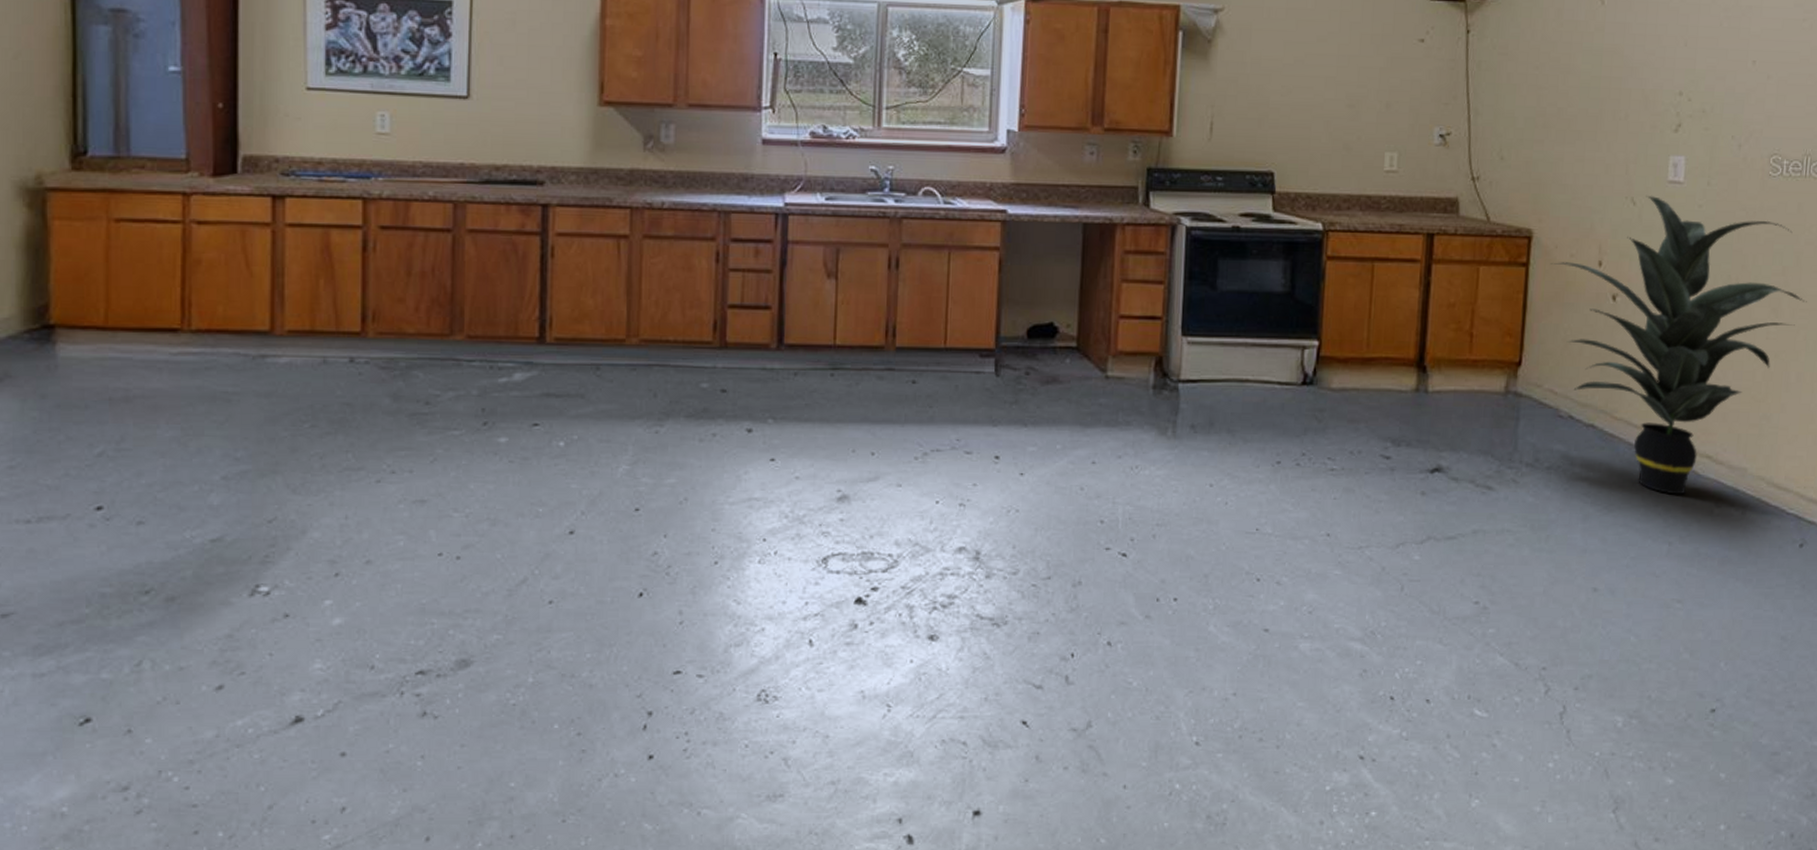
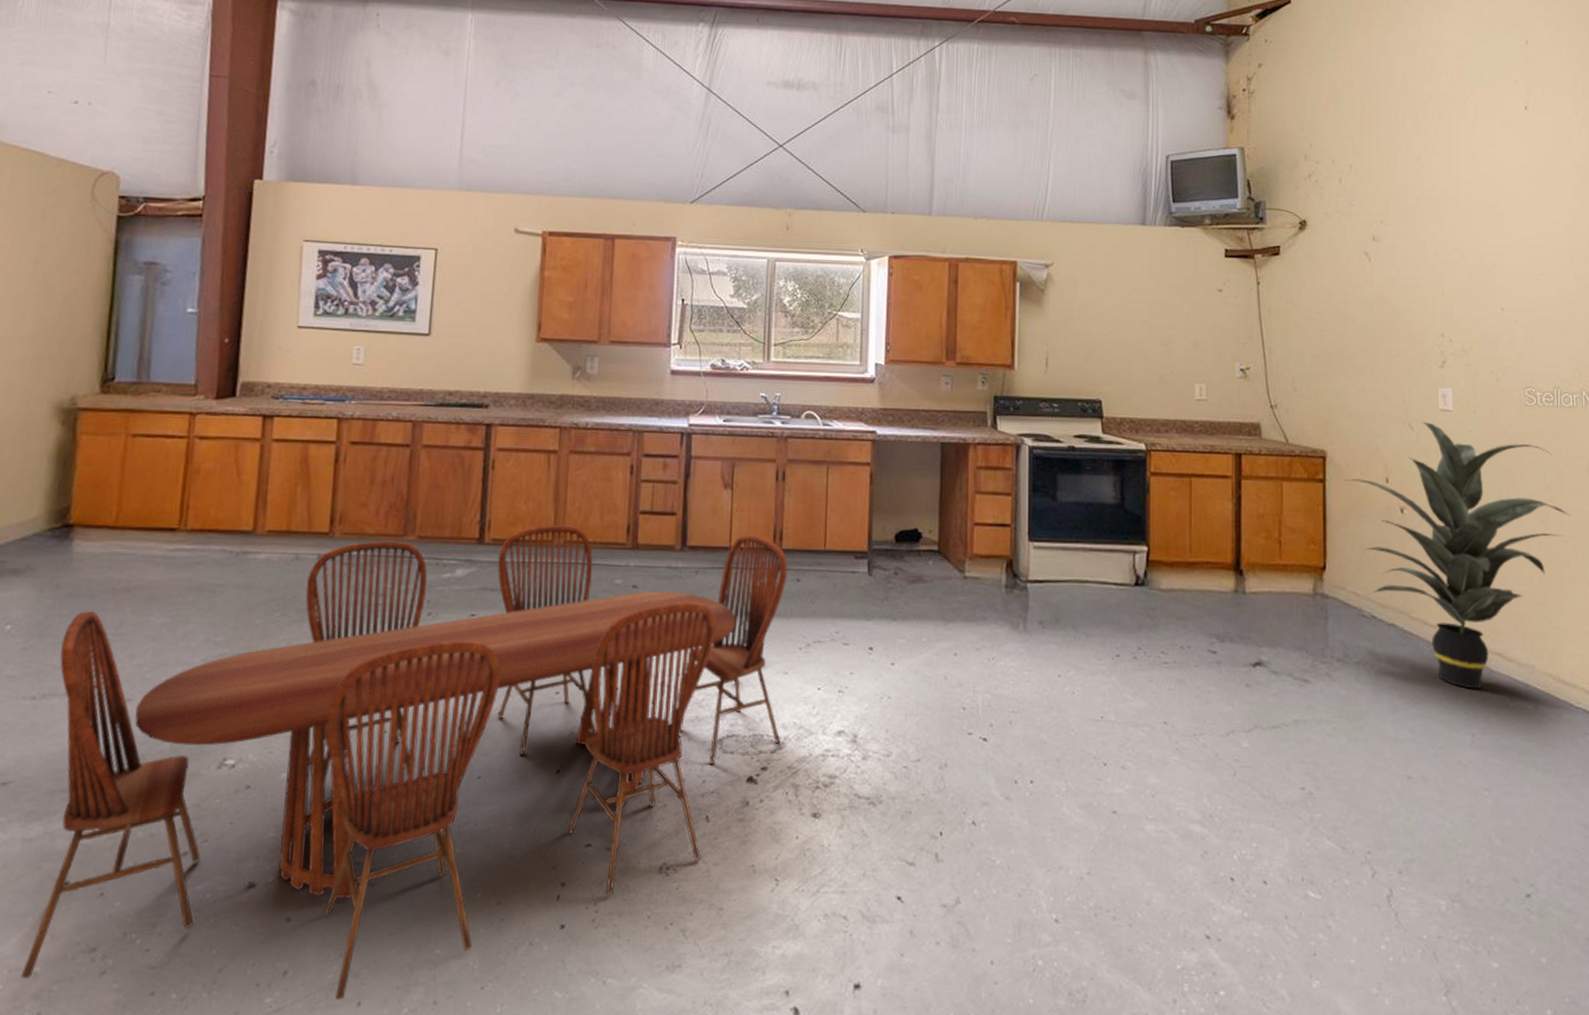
dining set: none [47,321,902,835] -> present [21,525,788,1000]

